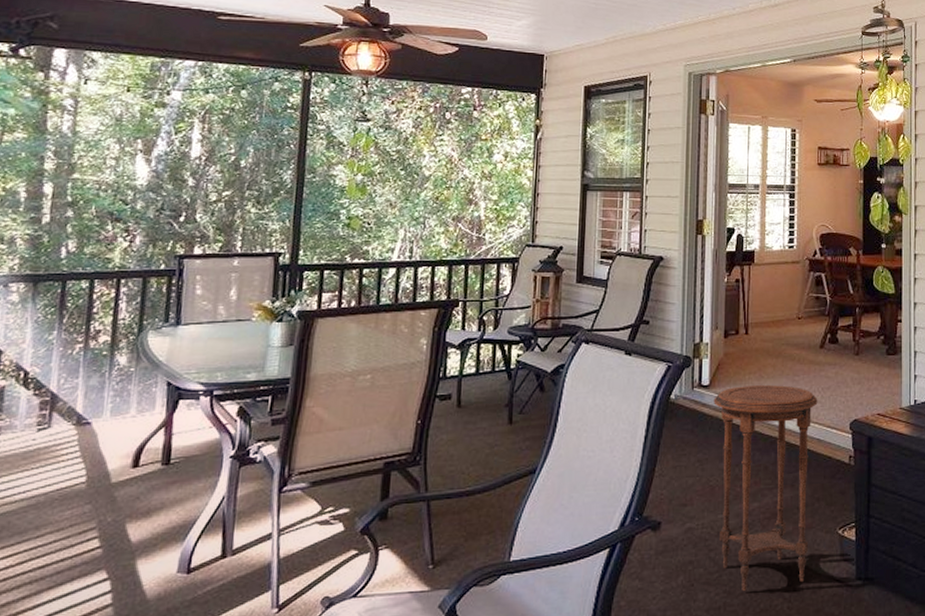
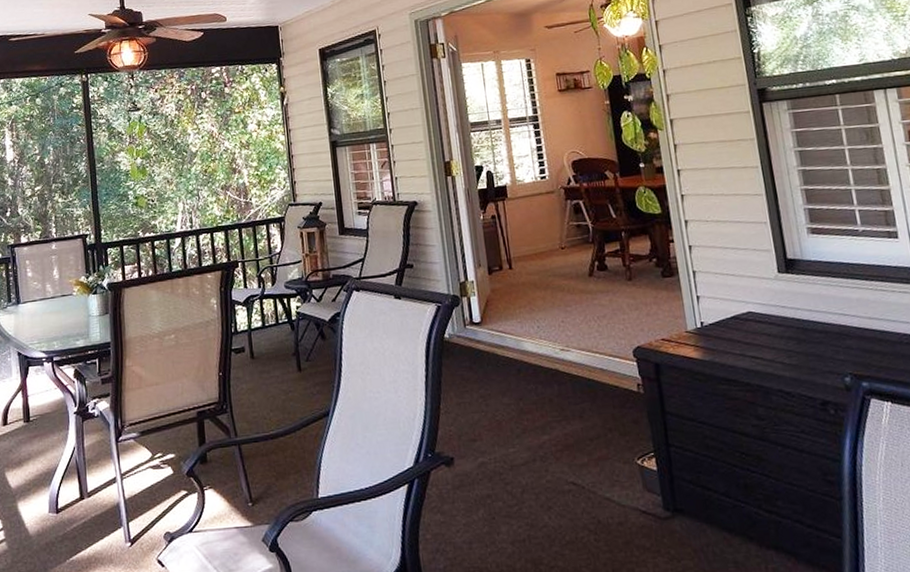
side table: present [713,385,818,592] -> none [487,317,608,525]

